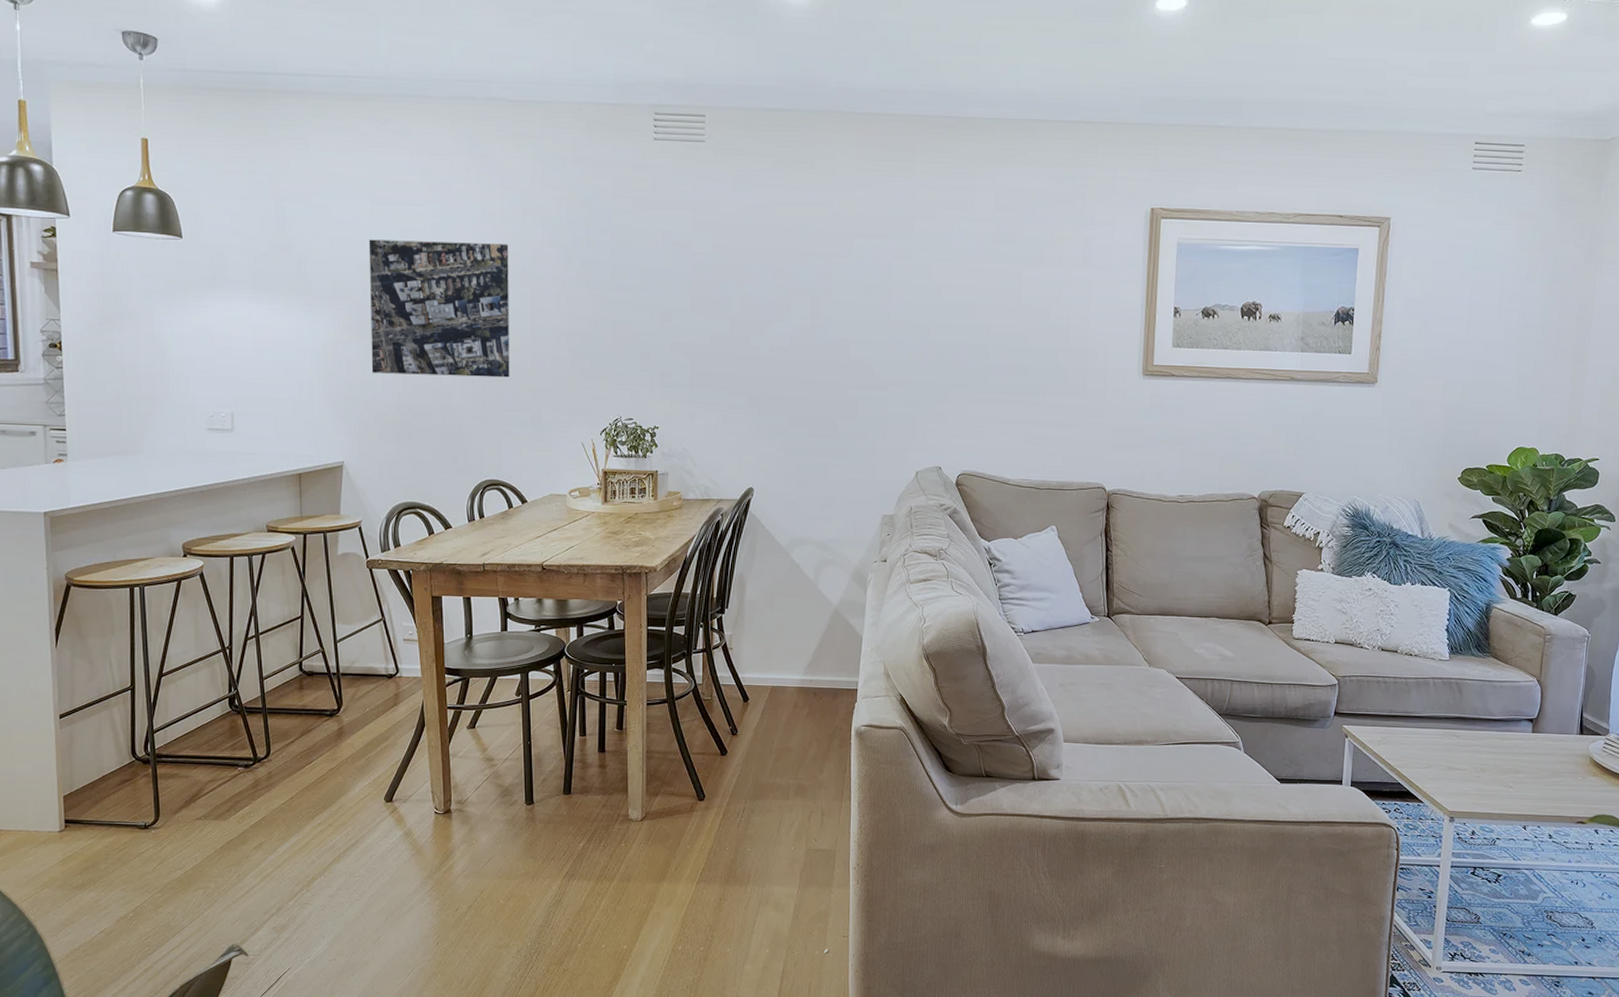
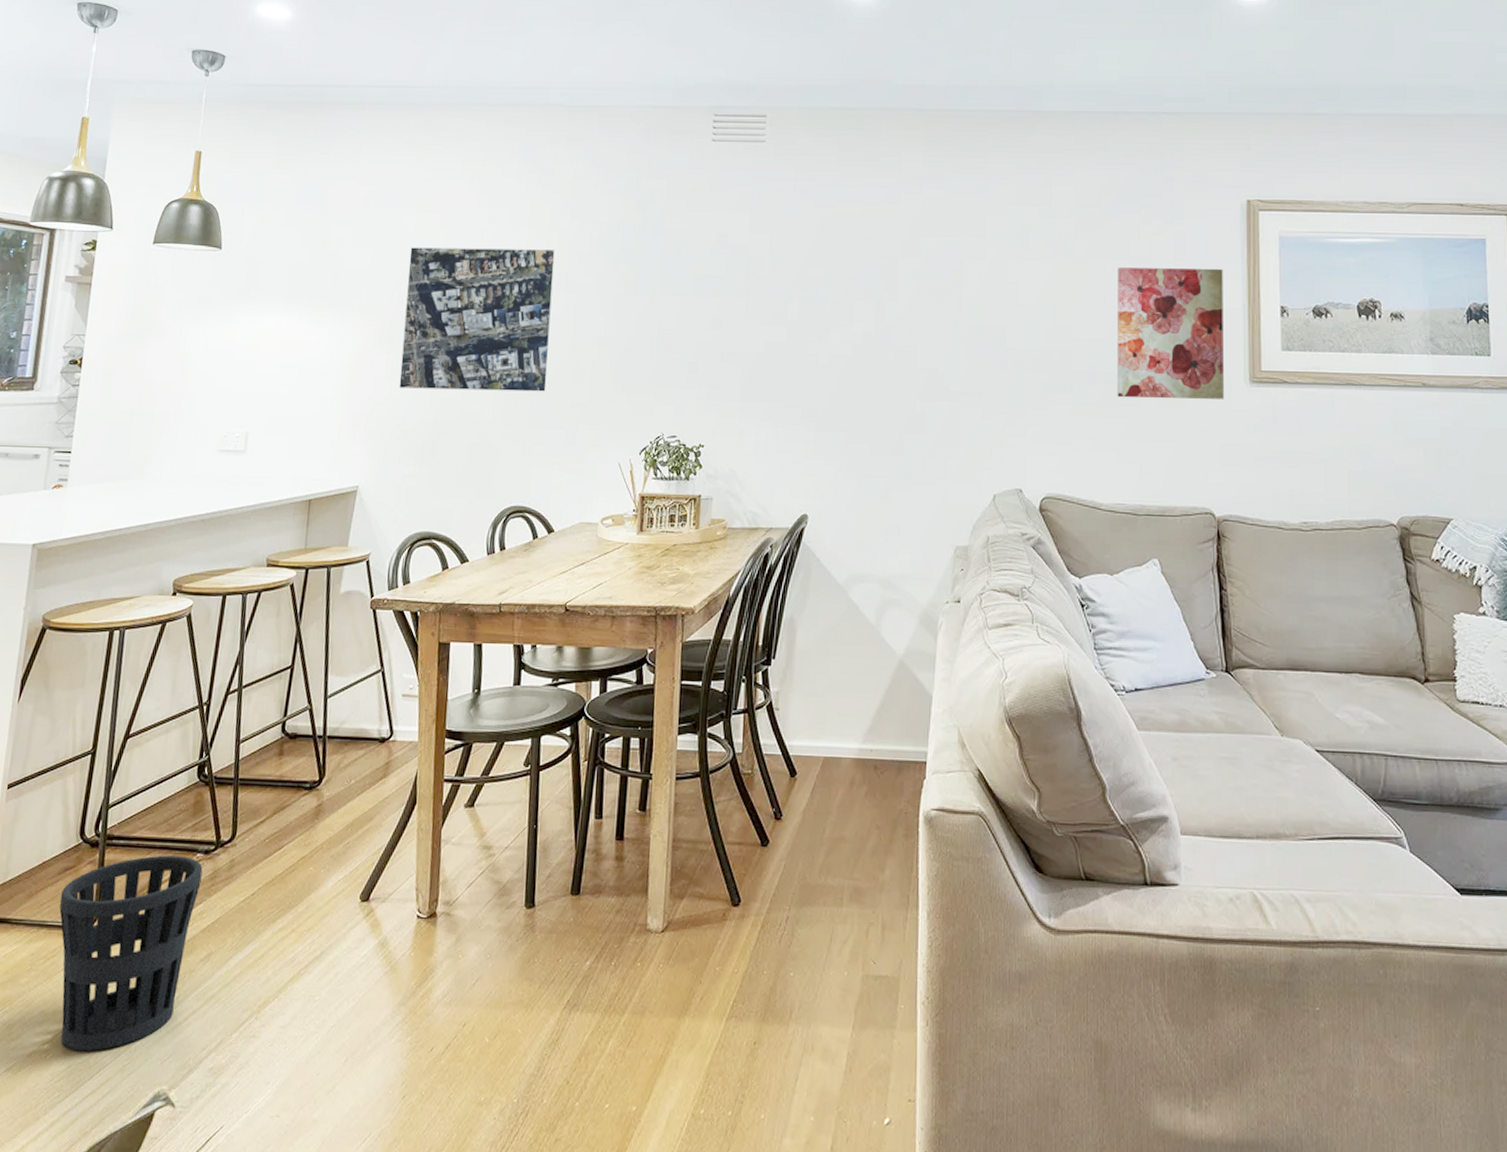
wastebasket: none [123,769,245,918] -> present [59,855,203,1052]
wall art: none [1027,270,1125,390] -> present [1117,268,1224,399]

